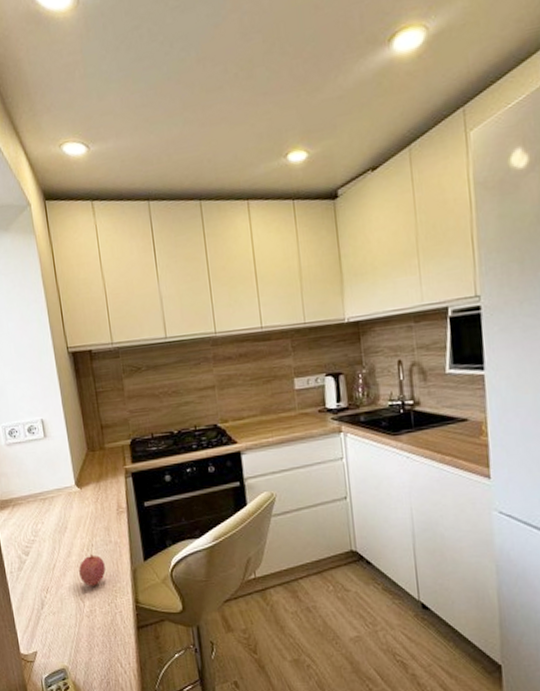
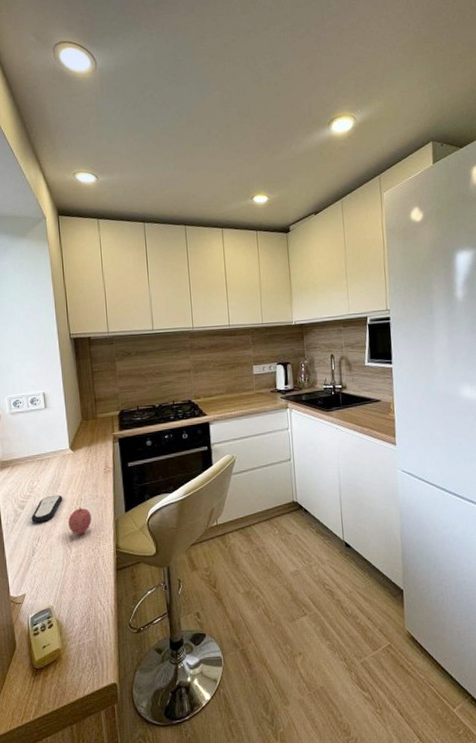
remote control: none [37,539,72,572] -> present [31,495,63,523]

